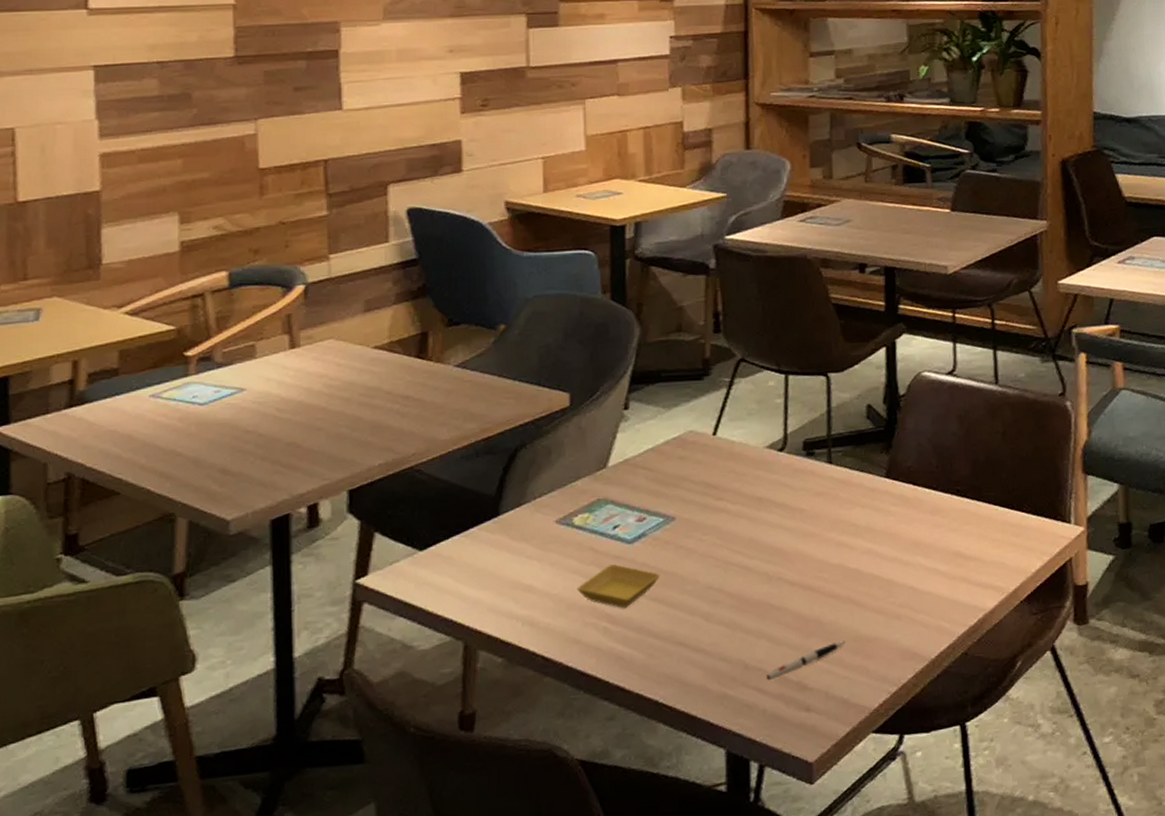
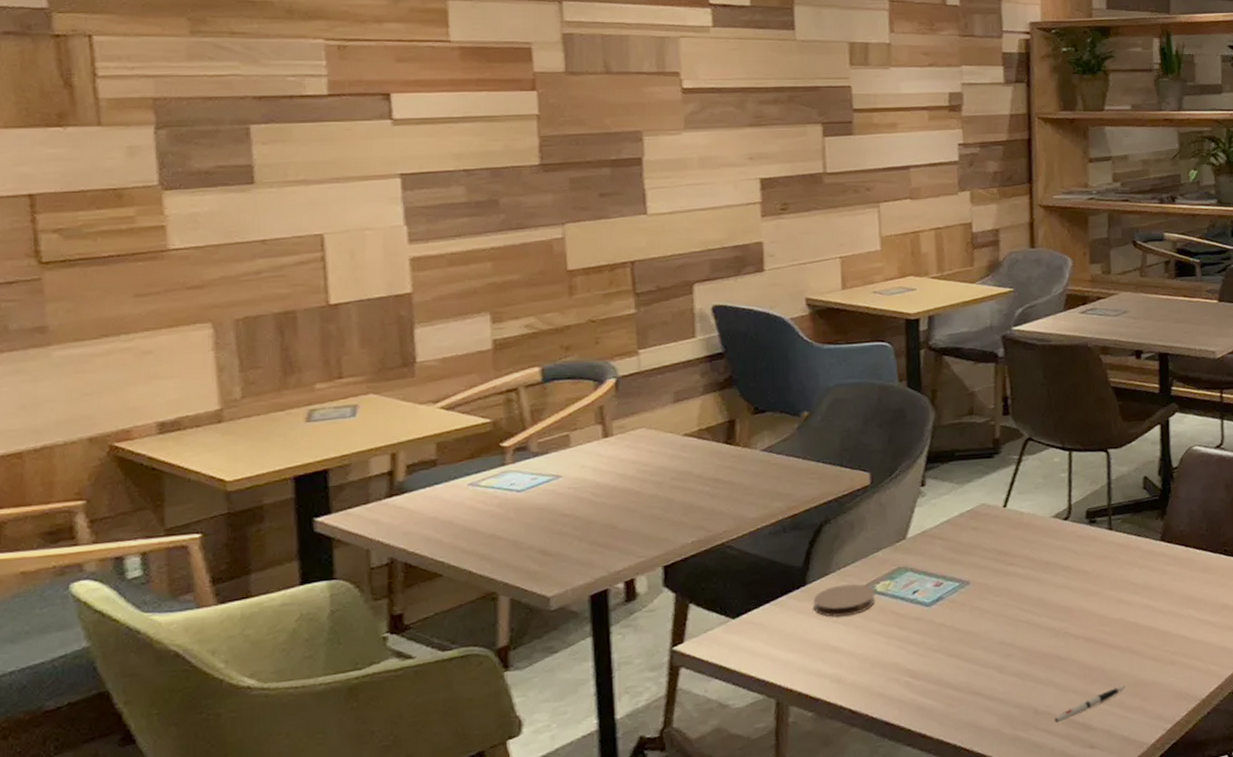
coaster: none [506,515,573,552] -> present [813,583,876,617]
saucer: present [577,564,660,609] -> none [880,625,957,665]

